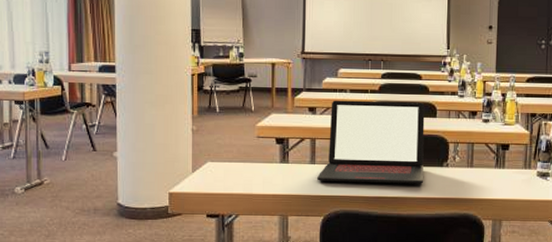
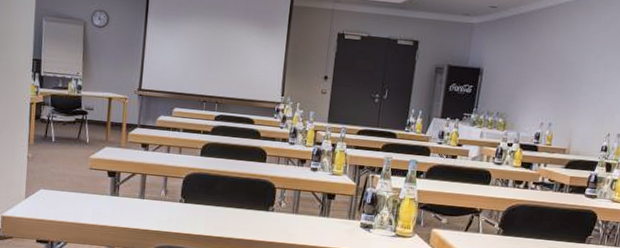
laptop: present [317,100,425,184] -> none [145,138,256,226]

